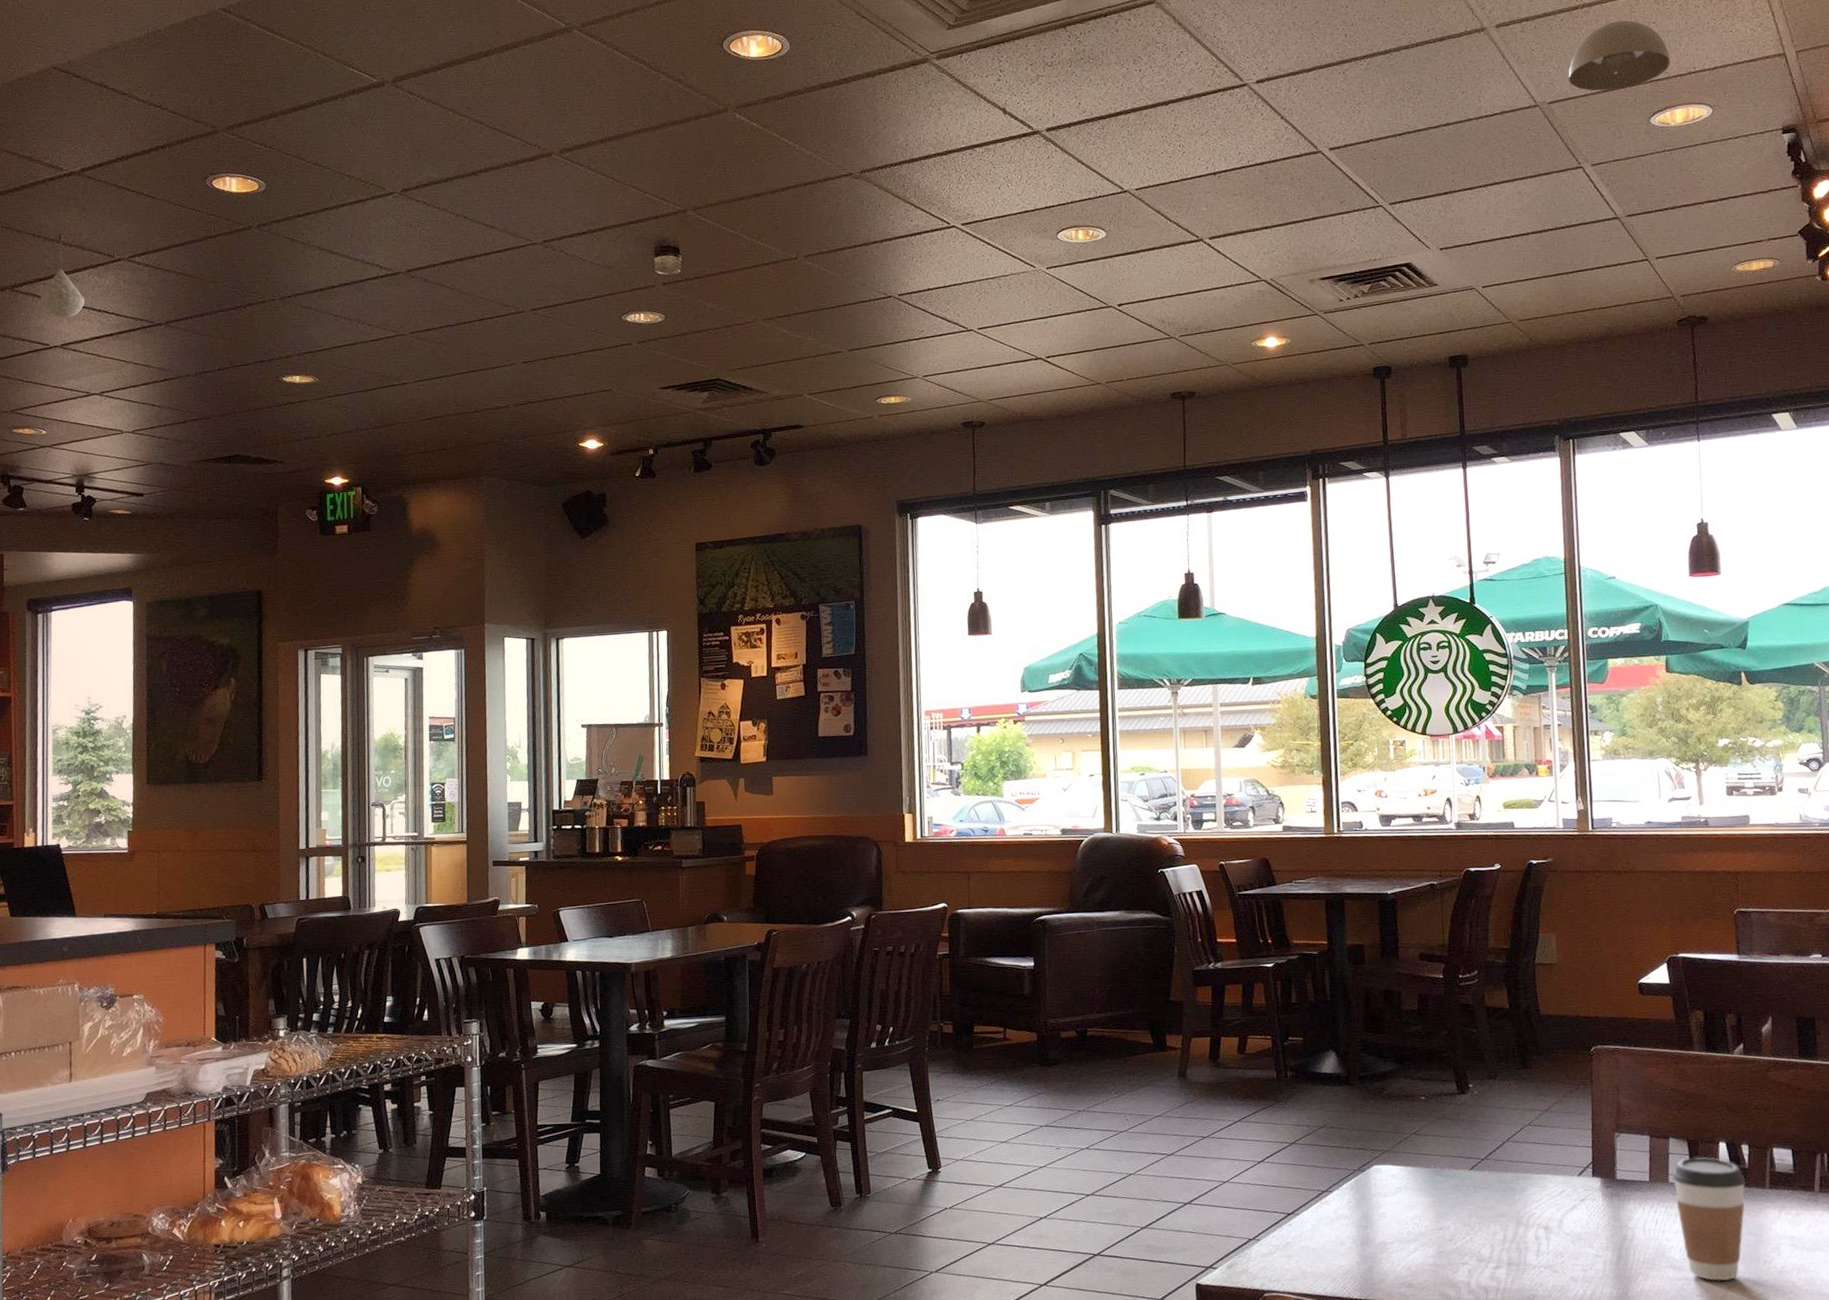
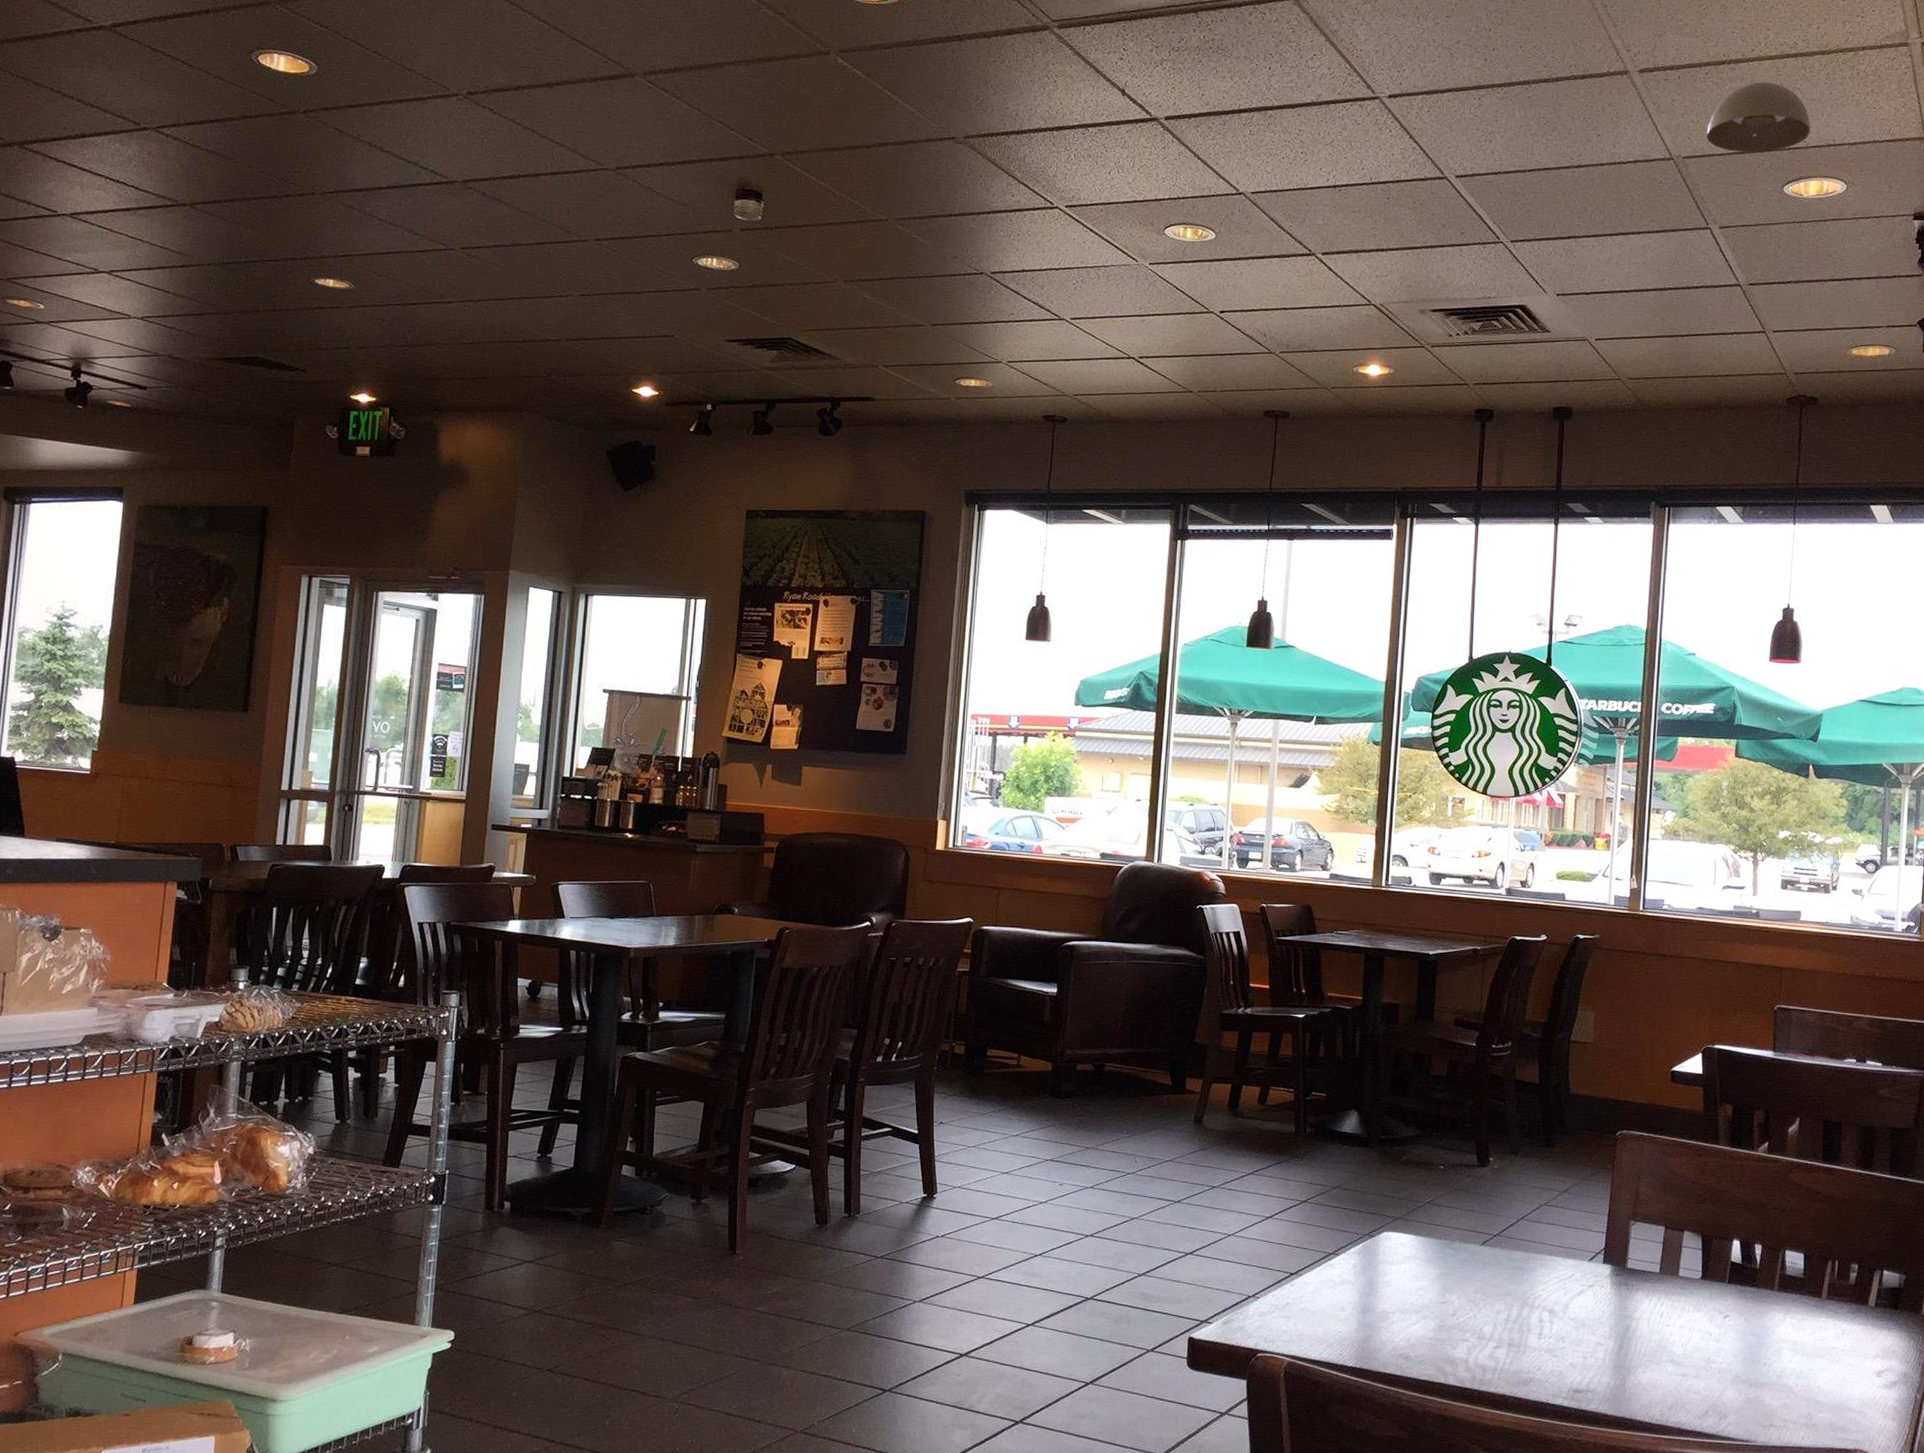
pendant light: present [41,234,85,318] -> none [53,92,103,185]
coffee cup: present [1672,1157,1745,1281] -> none [1683,1252,1755,1381]

